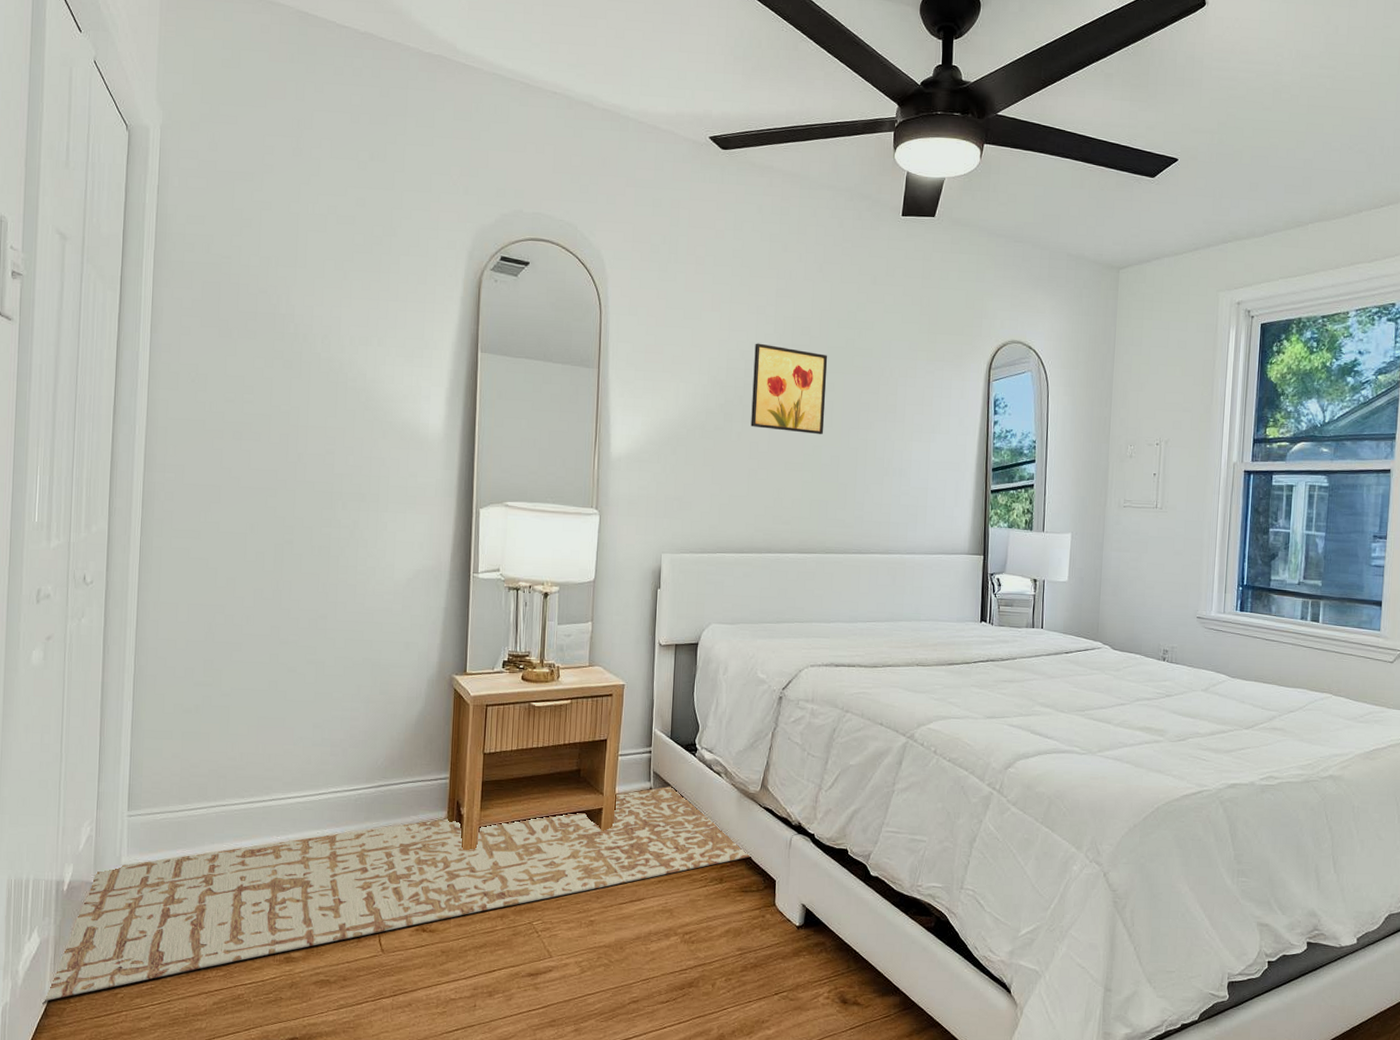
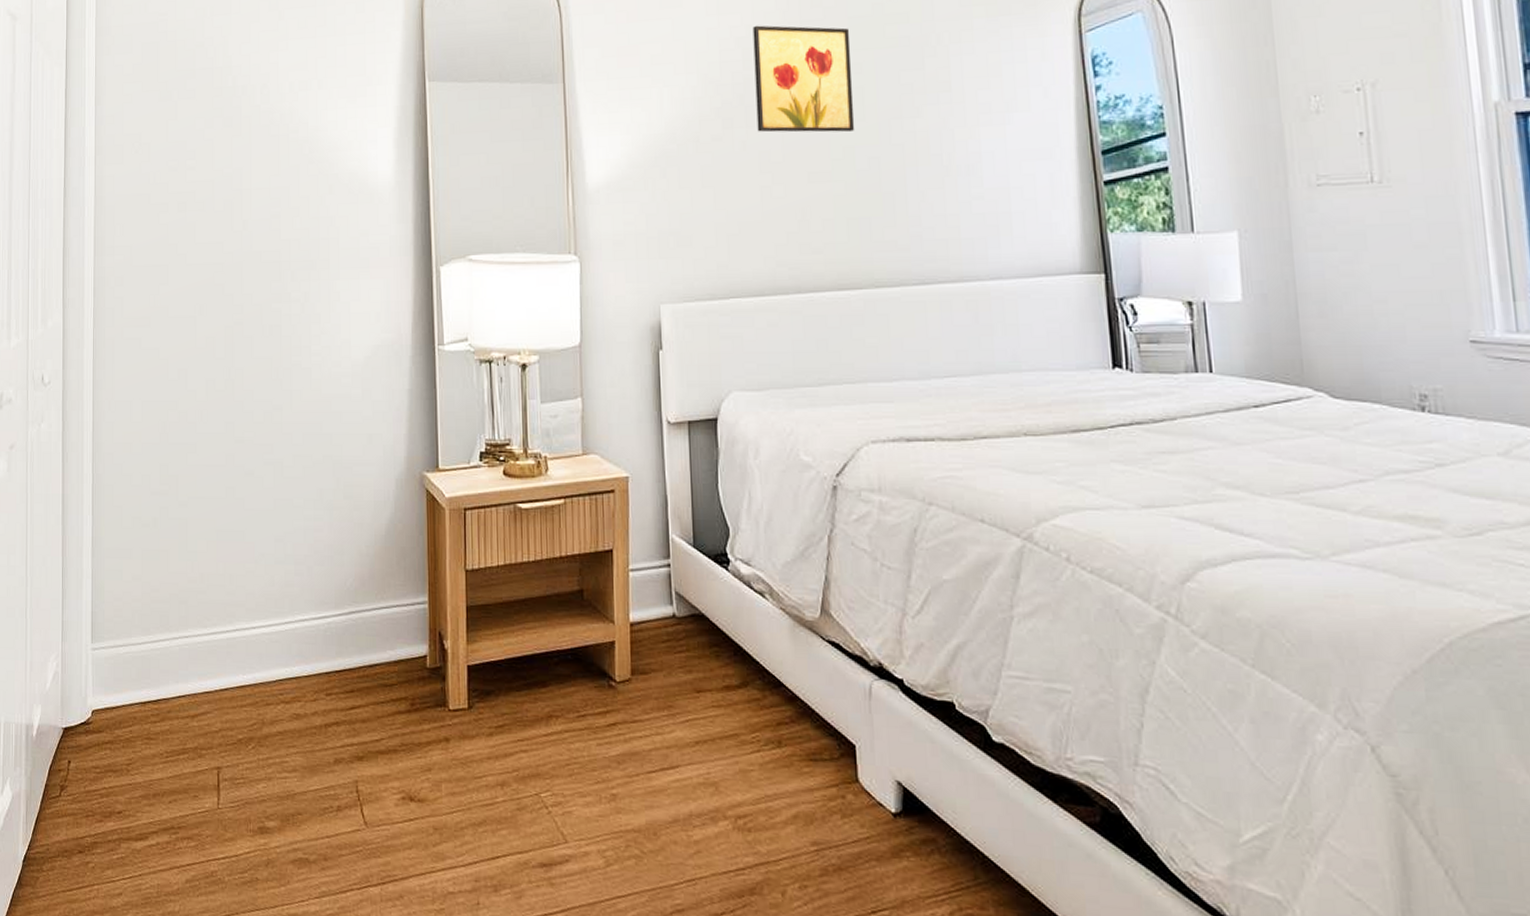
rug: present [45,786,751,1002] -> none [19,611,818,868]

